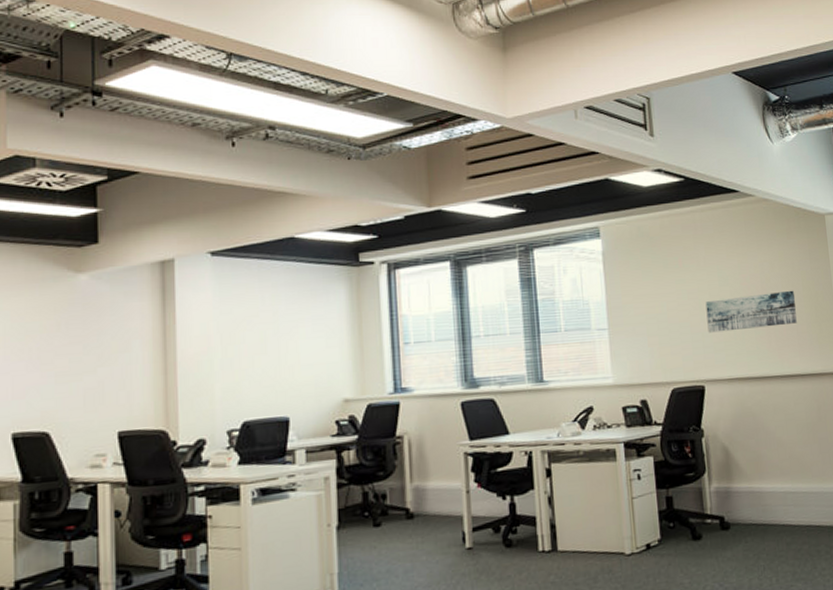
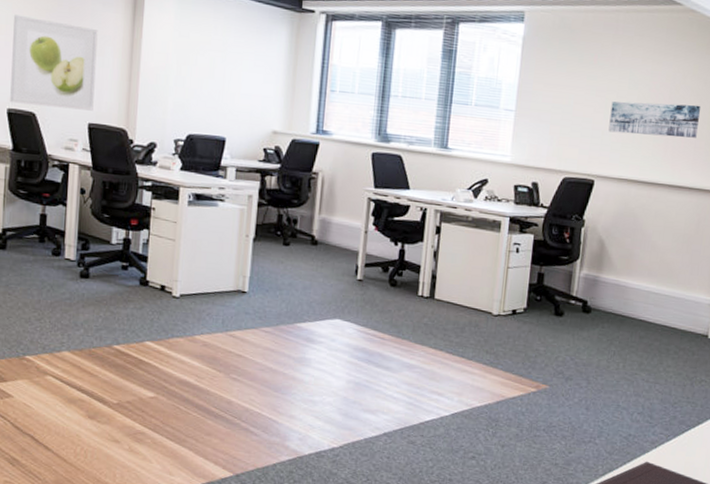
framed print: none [14,322,123,426] -> present [10,14,98,111]

